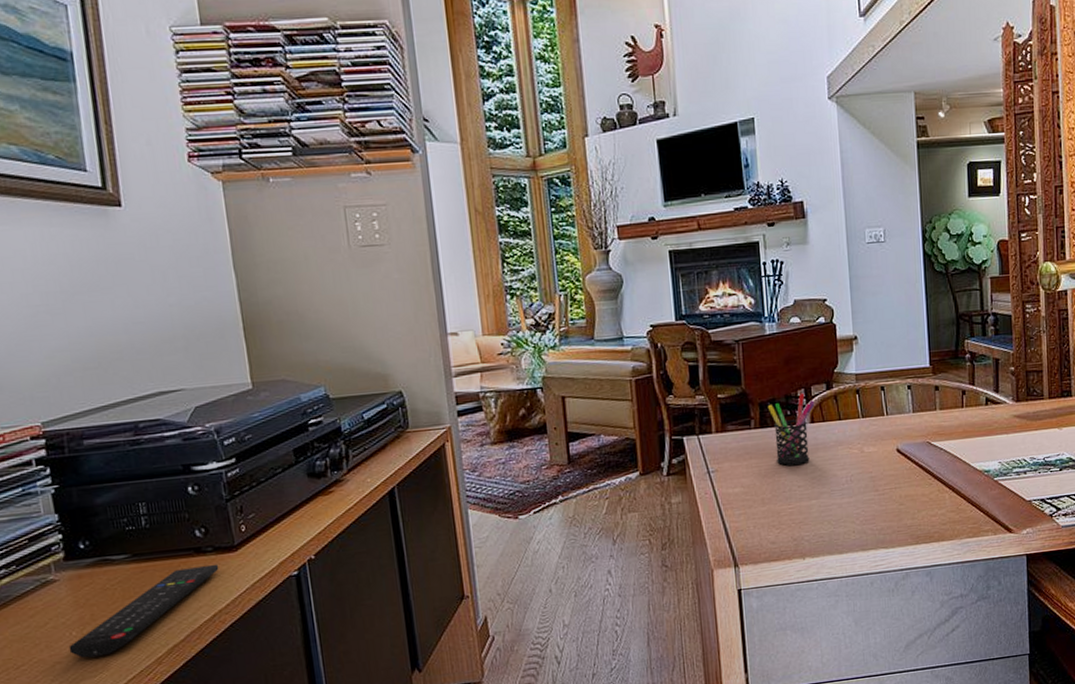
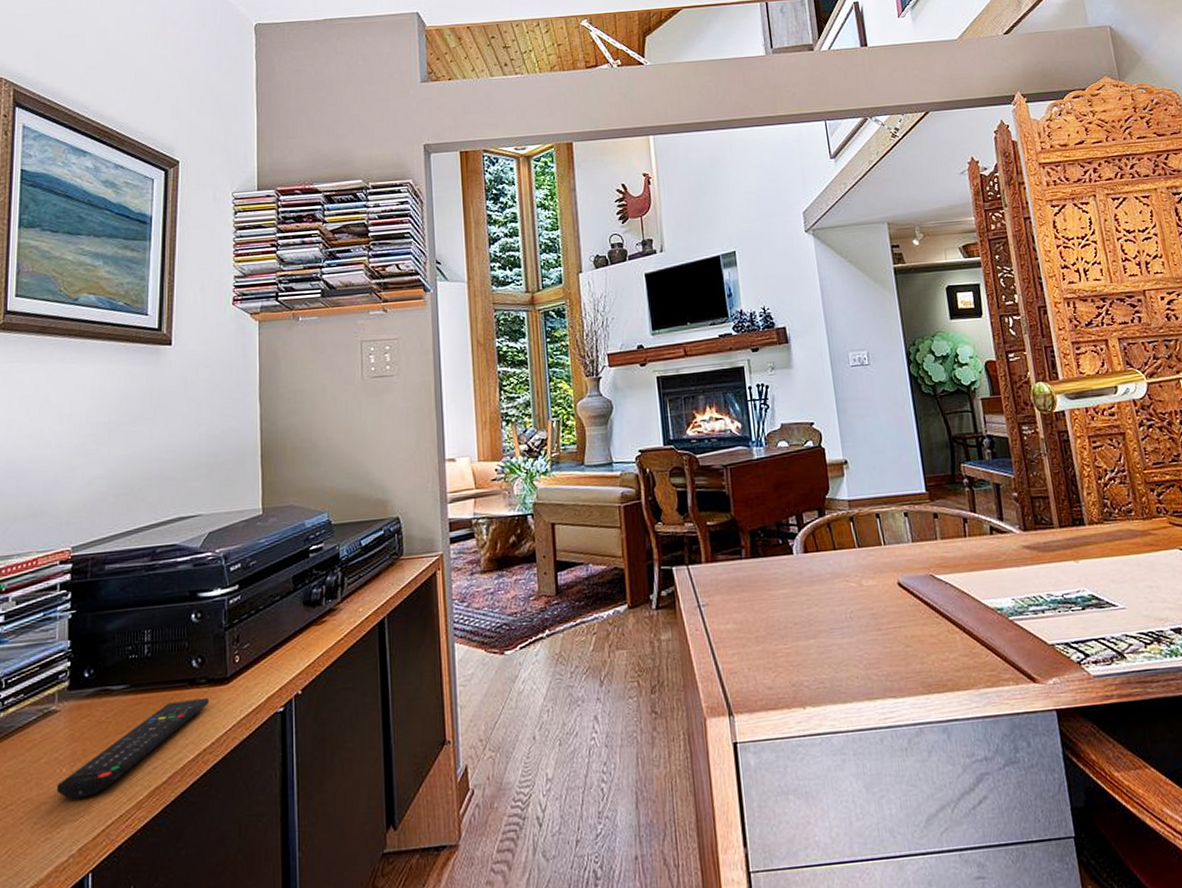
pen holder: present [767,393,815,466] -> none [758,520,808,600]

